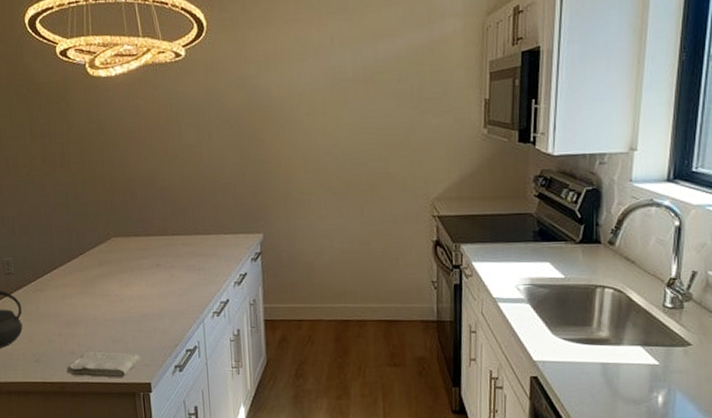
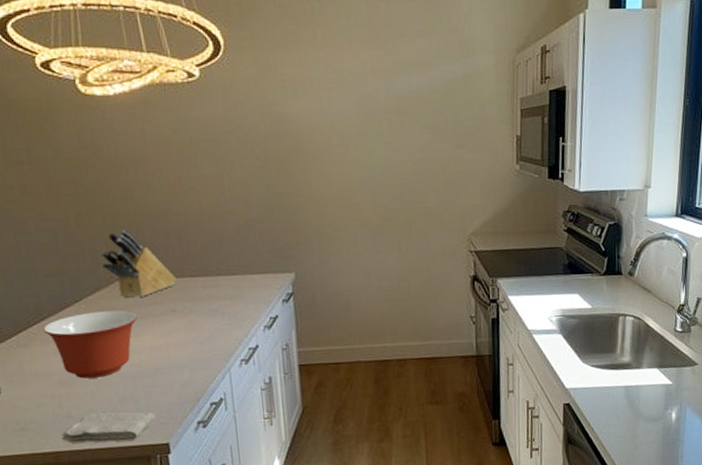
mixing bowl: none [55,263,129,321] -> present [43,310,138,379]
knife block: none [101,193,162,252] -> present [101,230,177,297]

